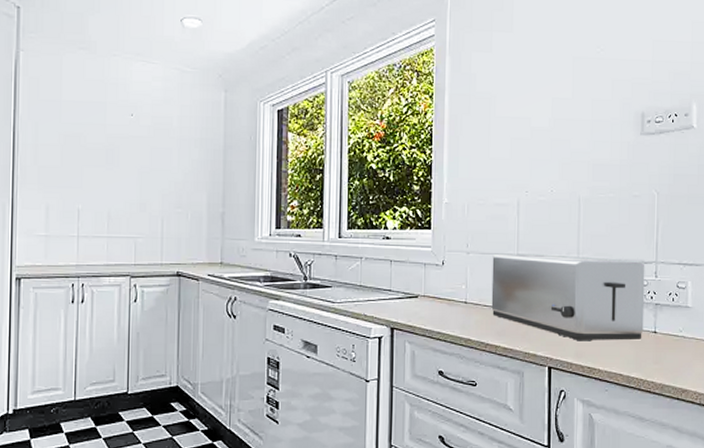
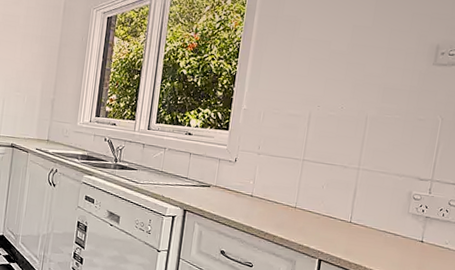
toaster: present [491,253,645,341] -> none [274,157,421,246]

